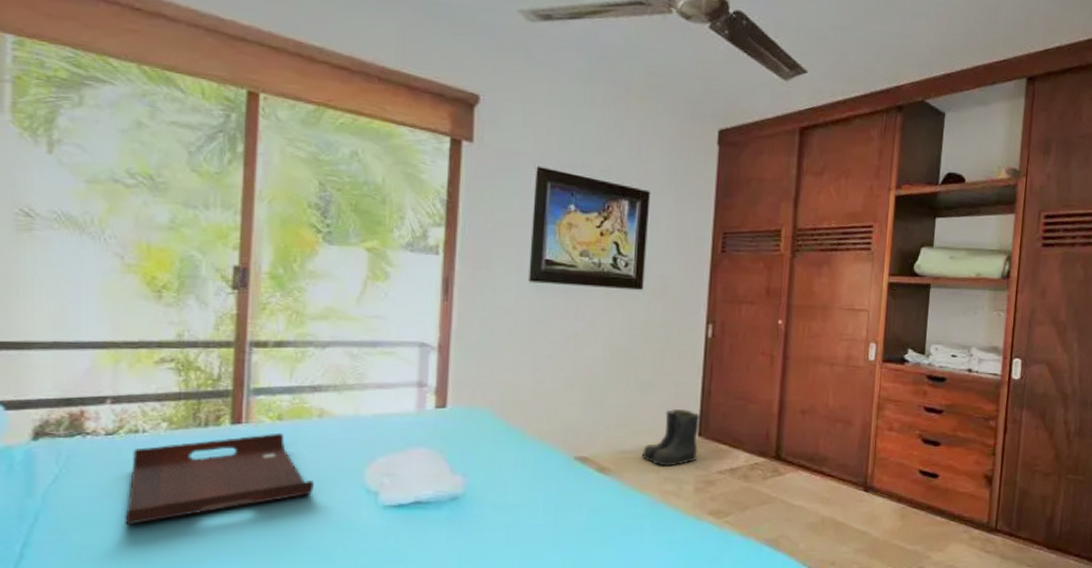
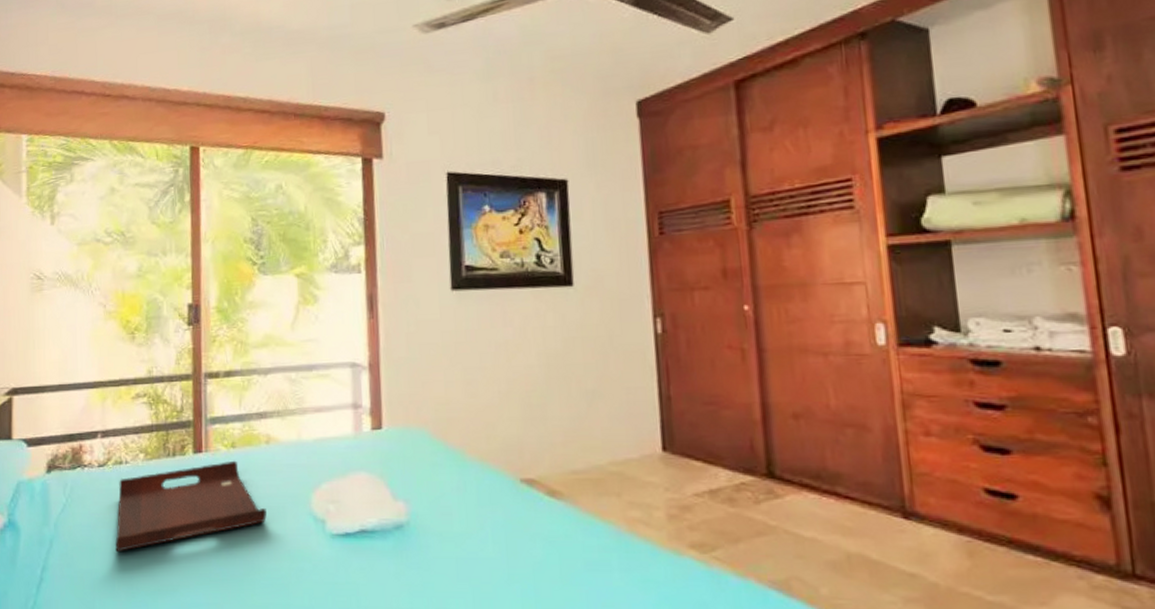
boots: present [641,408,701,467] -> none [596,418,666,489]

